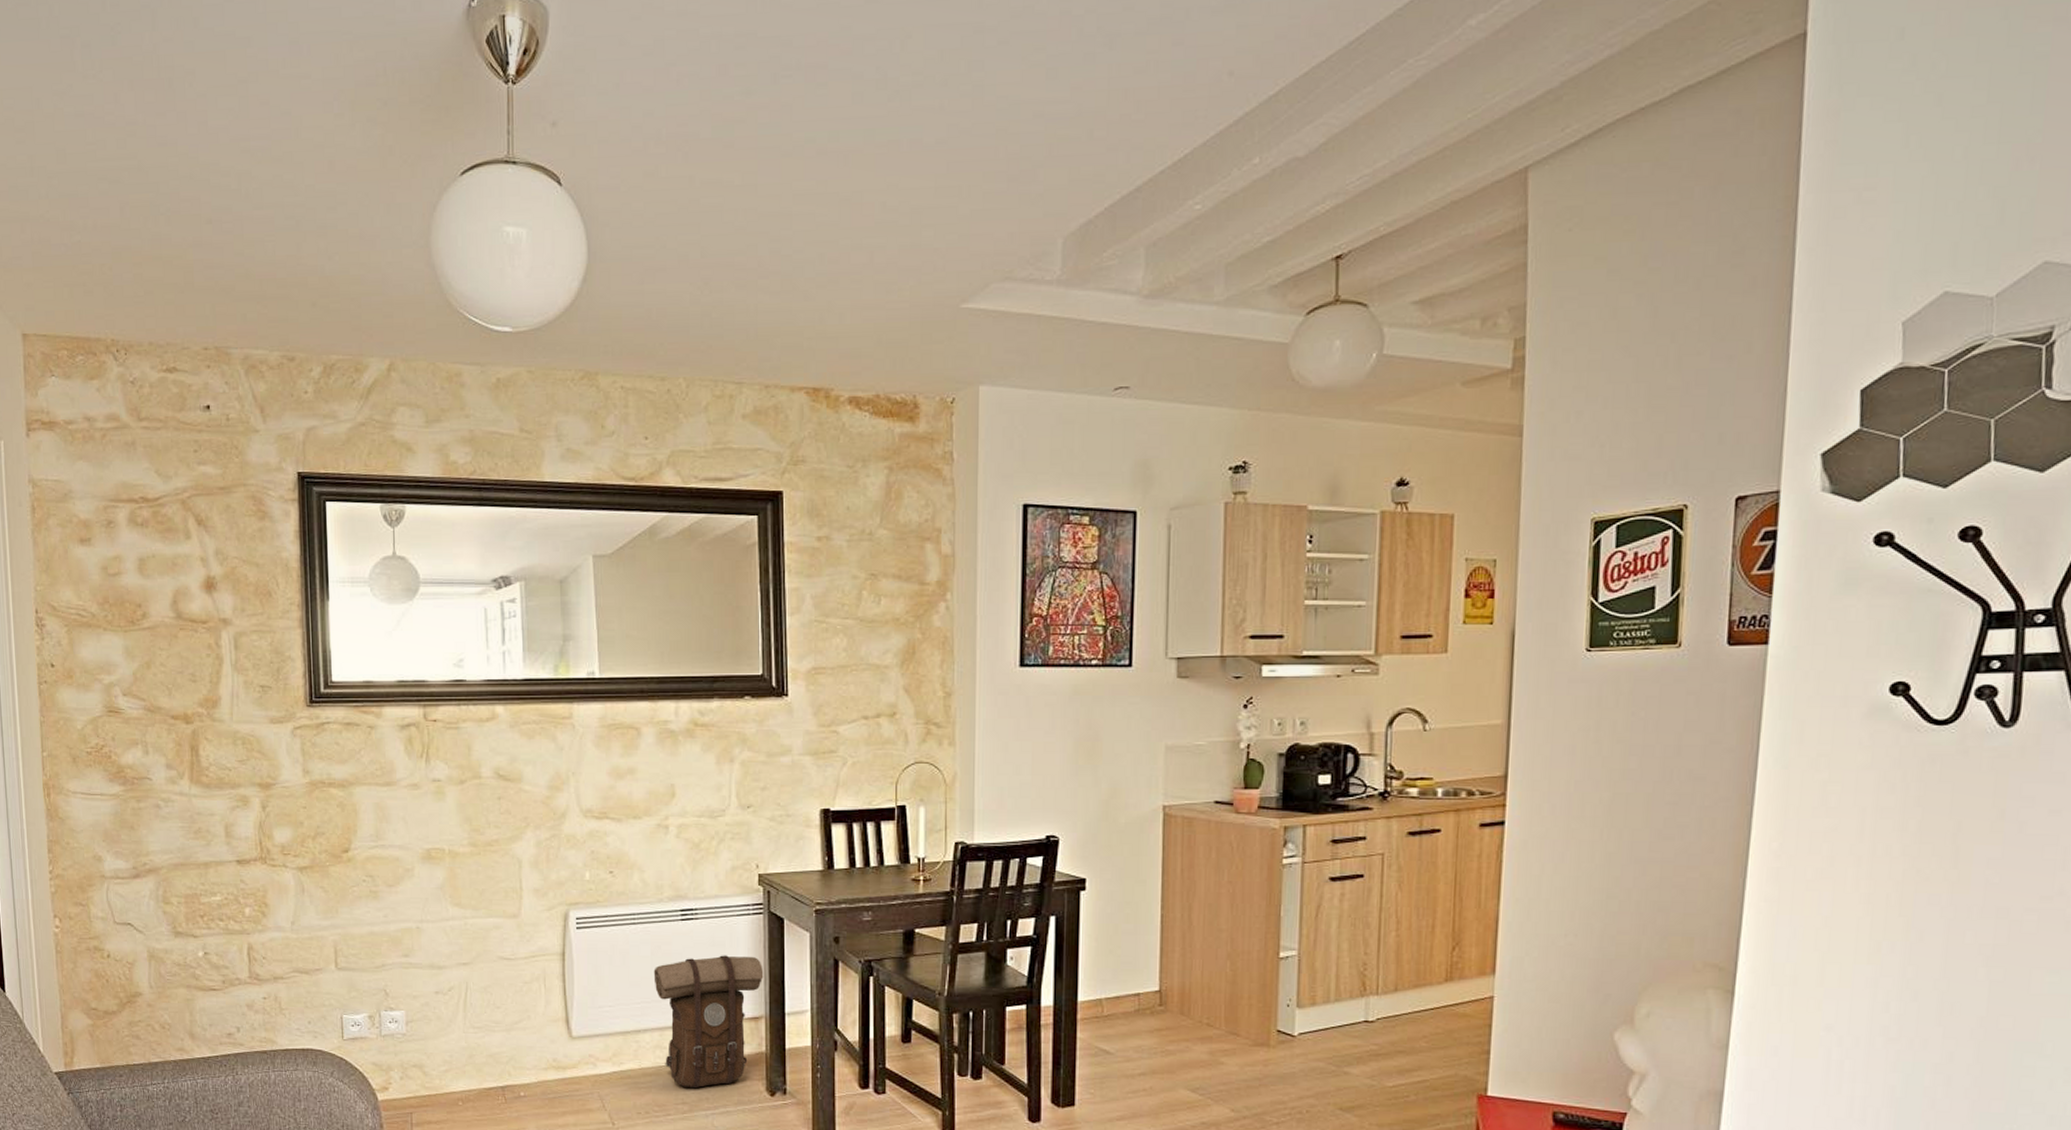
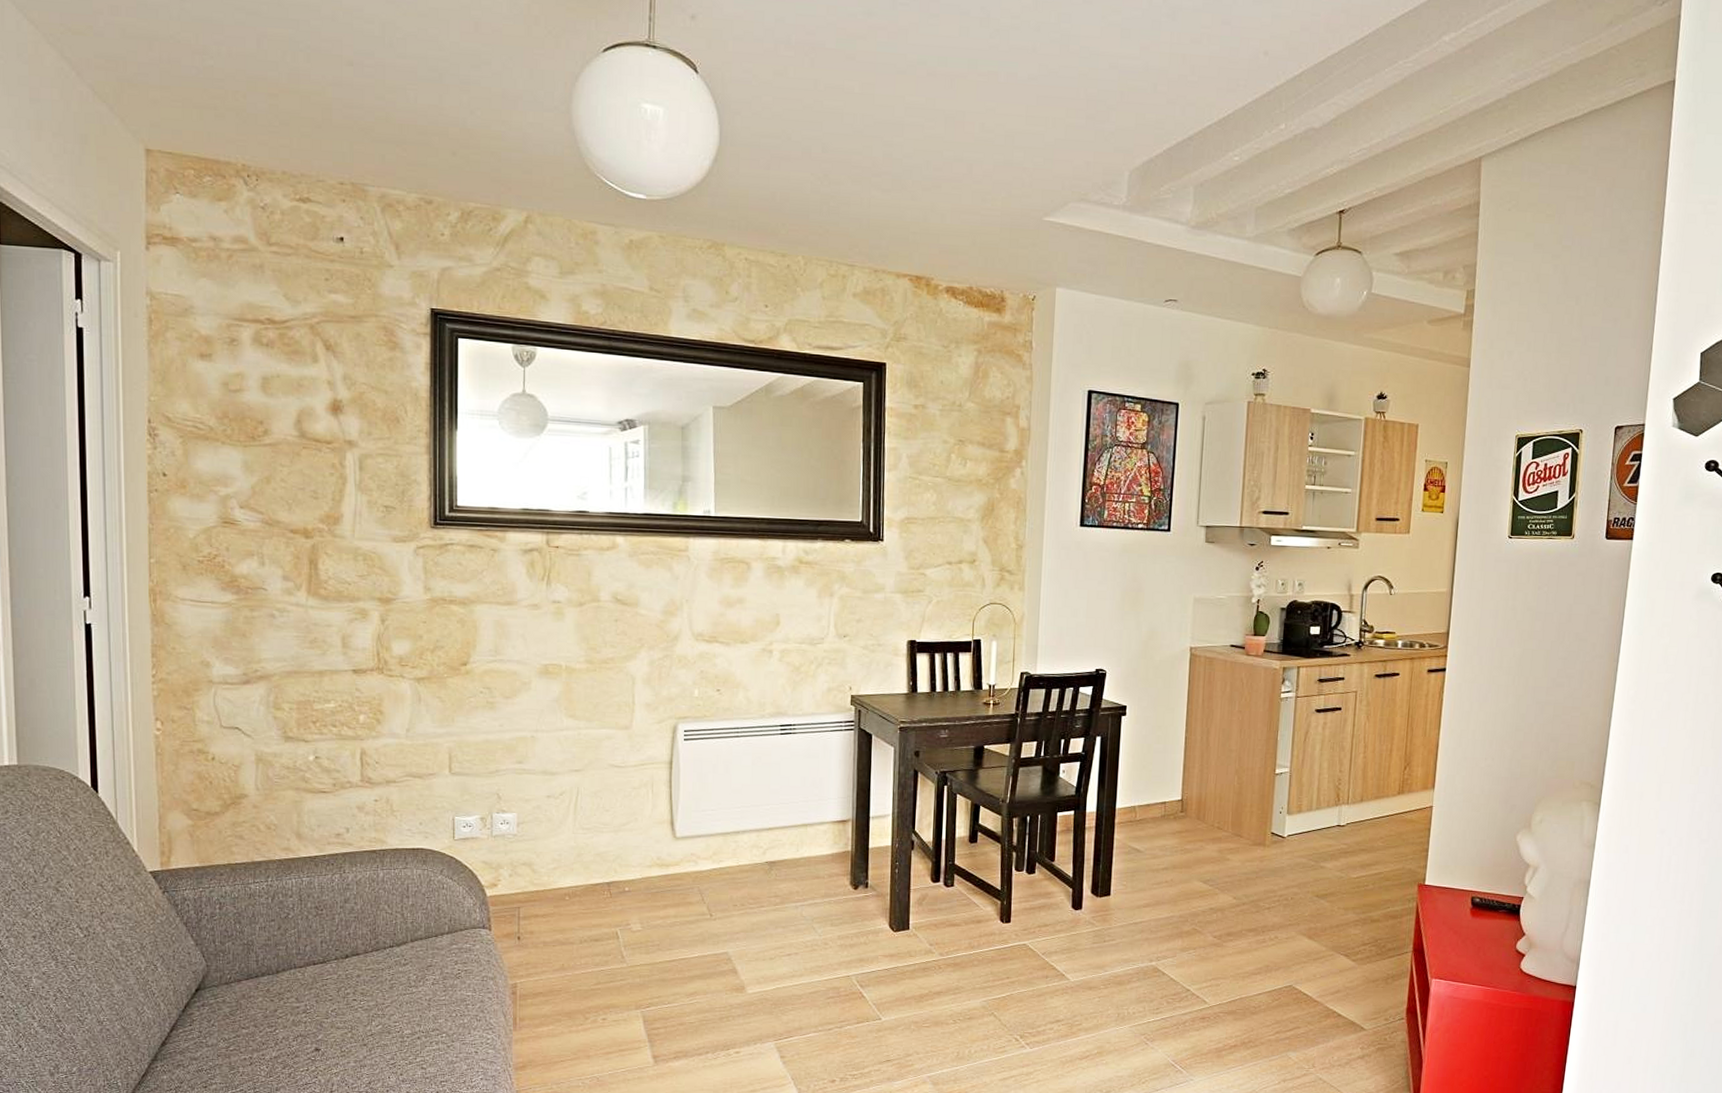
backpack: present [653,955,764,1089] -> none [753,765,853,883]

